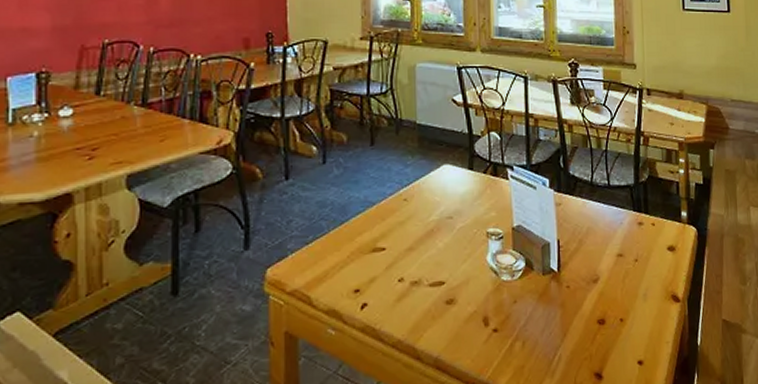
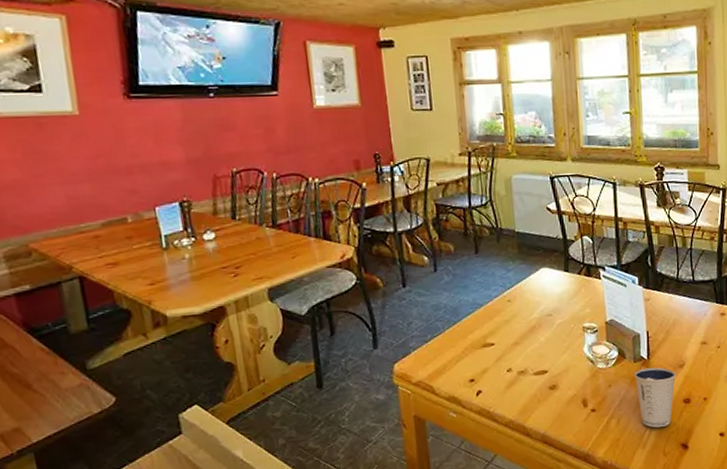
dixie cup: none [543,281,590,353] -> present [634,367,677,428]

